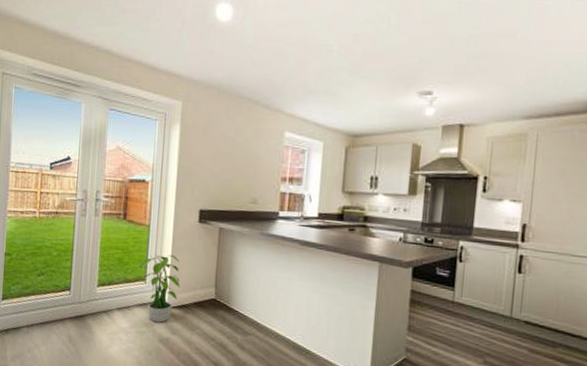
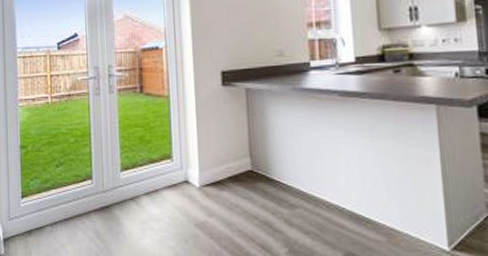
potted plant: present [137,254,180,323] -> none [162,125,211,205]

